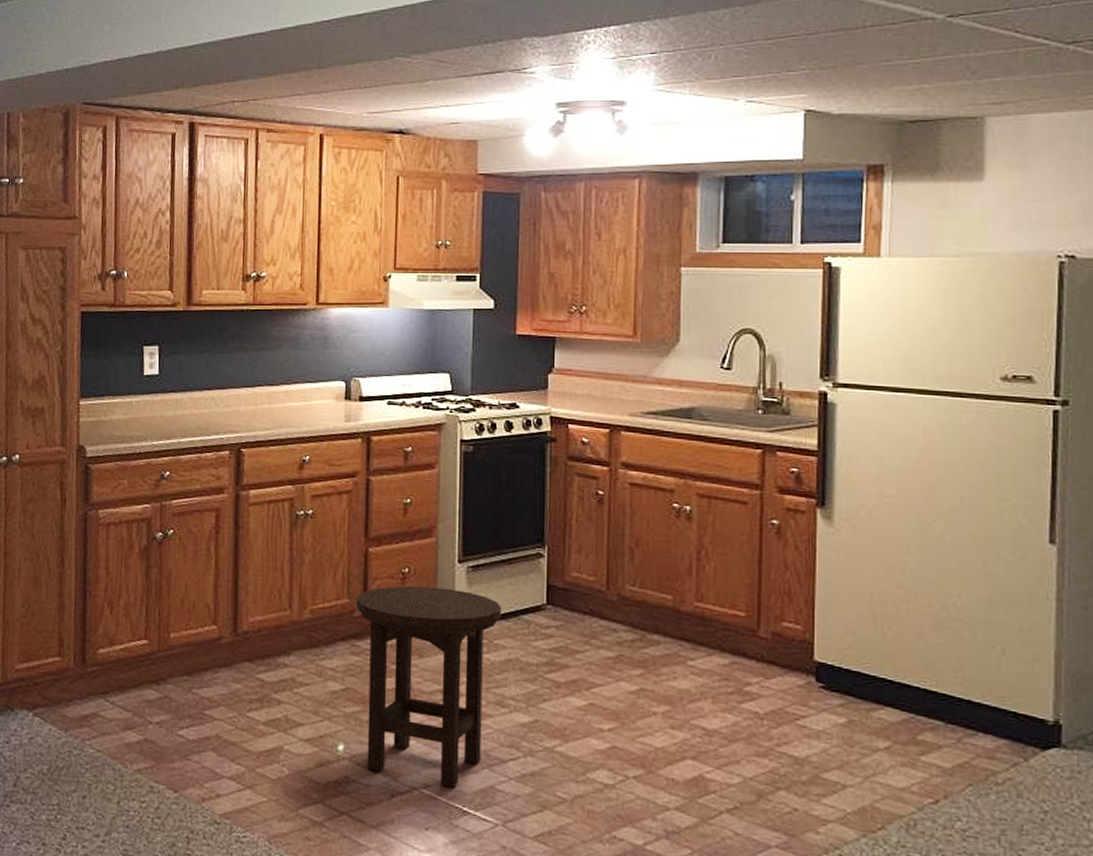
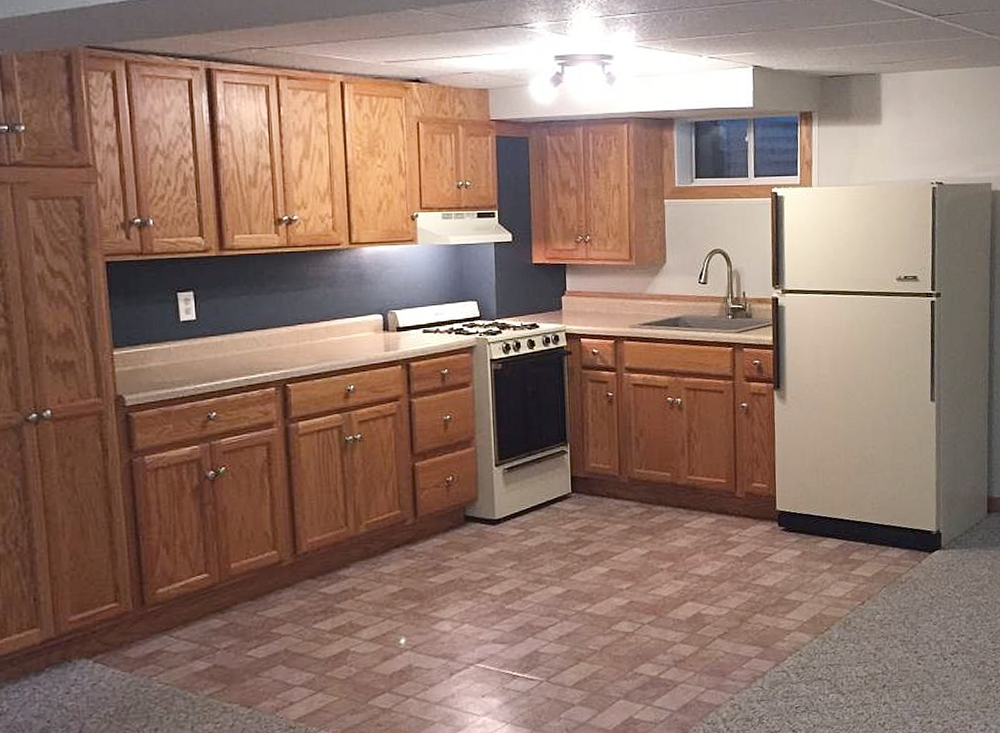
stool: present [356,585,502,787] -> none [407,489,535,658]

